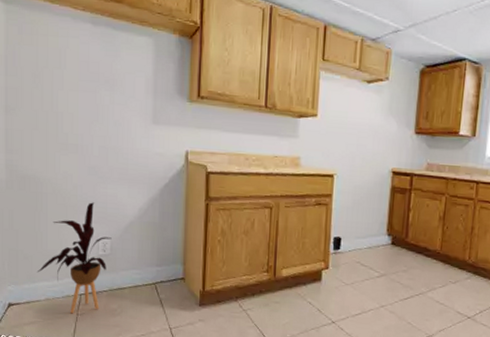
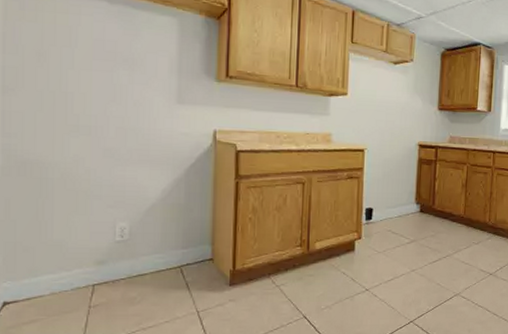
house plant: present [37,202,112,314] -> none [39,186,131,307]

